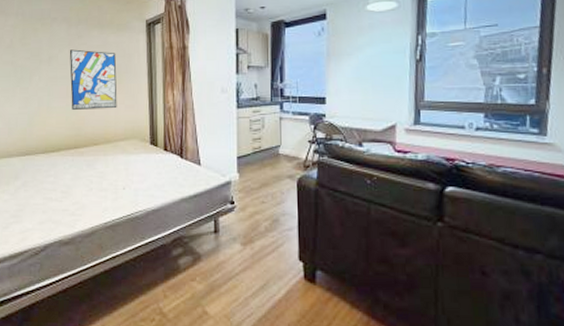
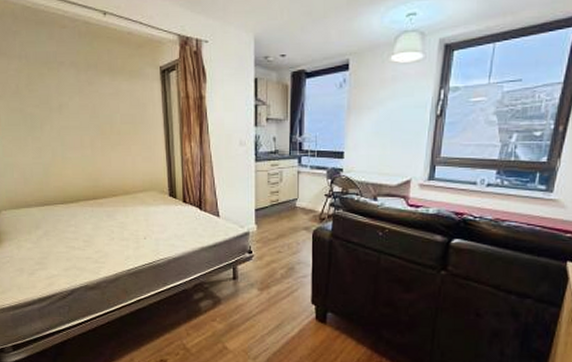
wall art: present [70,49,117,110] -> none [81,97,134,161]

